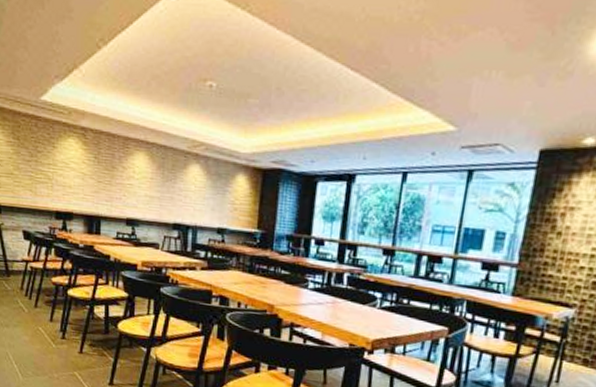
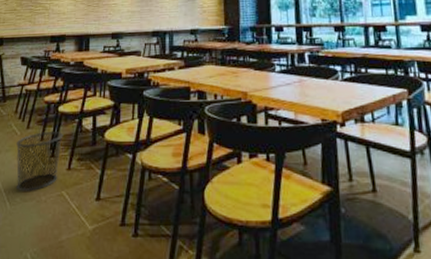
waste bin: none [25,313,74,368] -> present [16,132,63,191]

